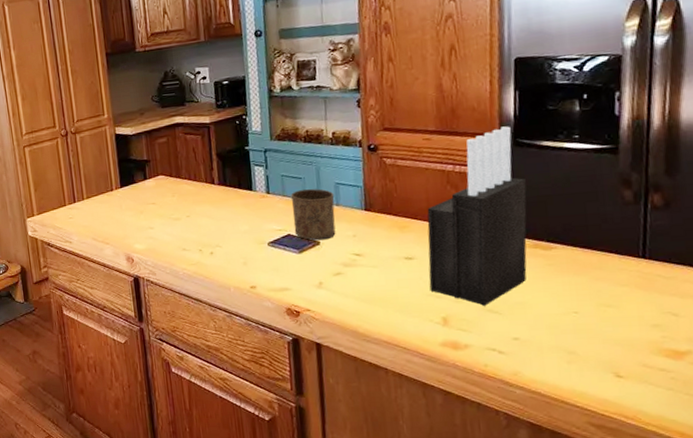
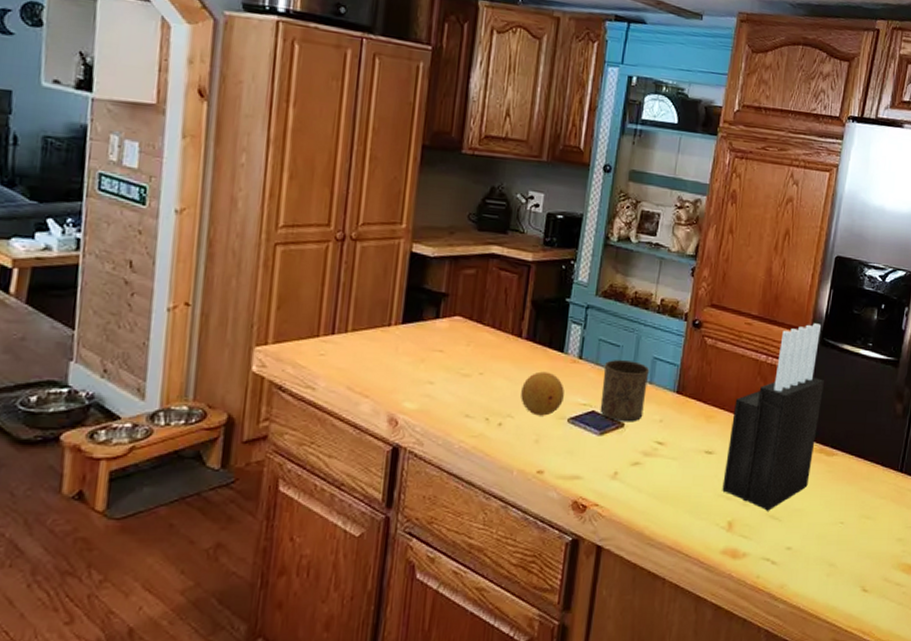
fruit: none [223,208,261,244] -> present [521,371,564,416]

